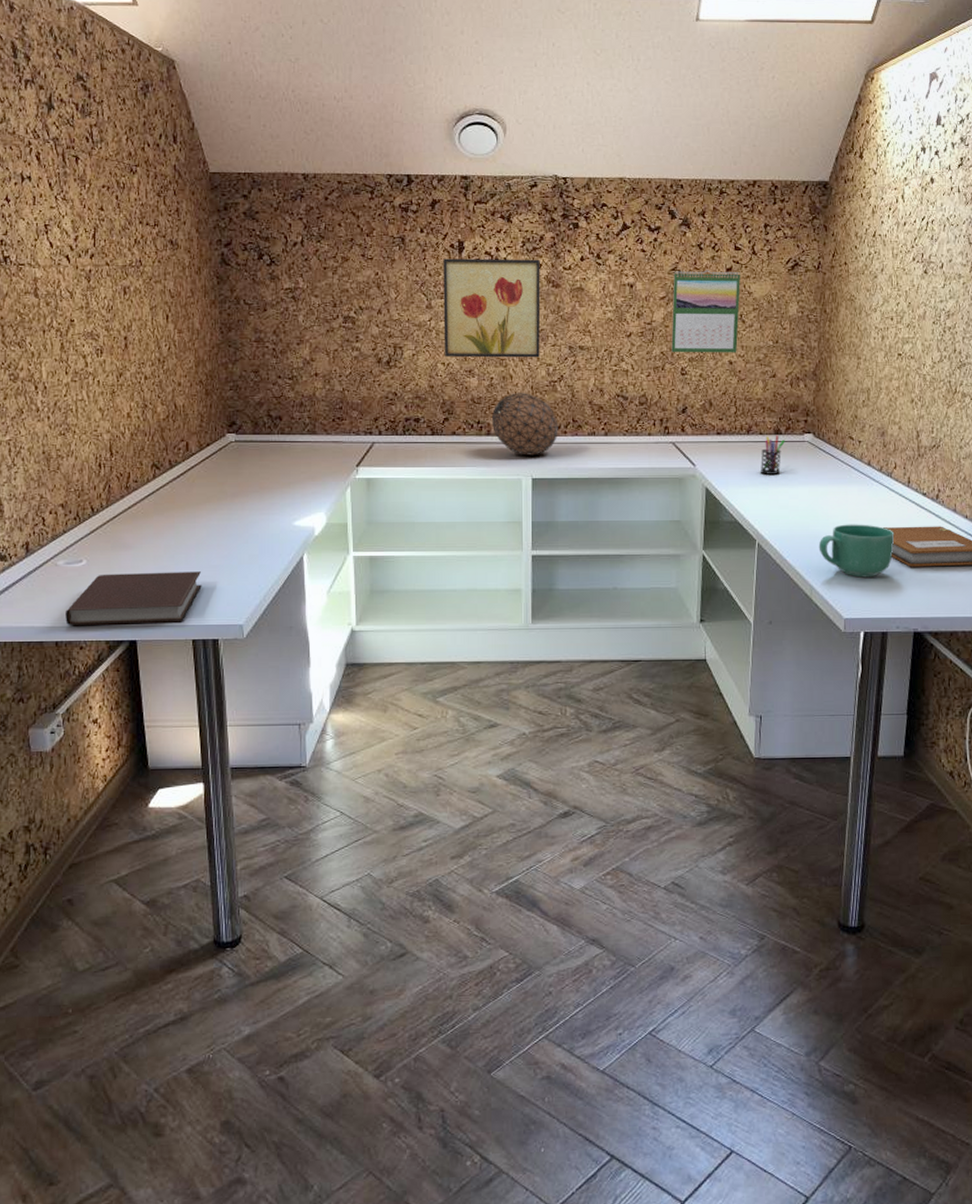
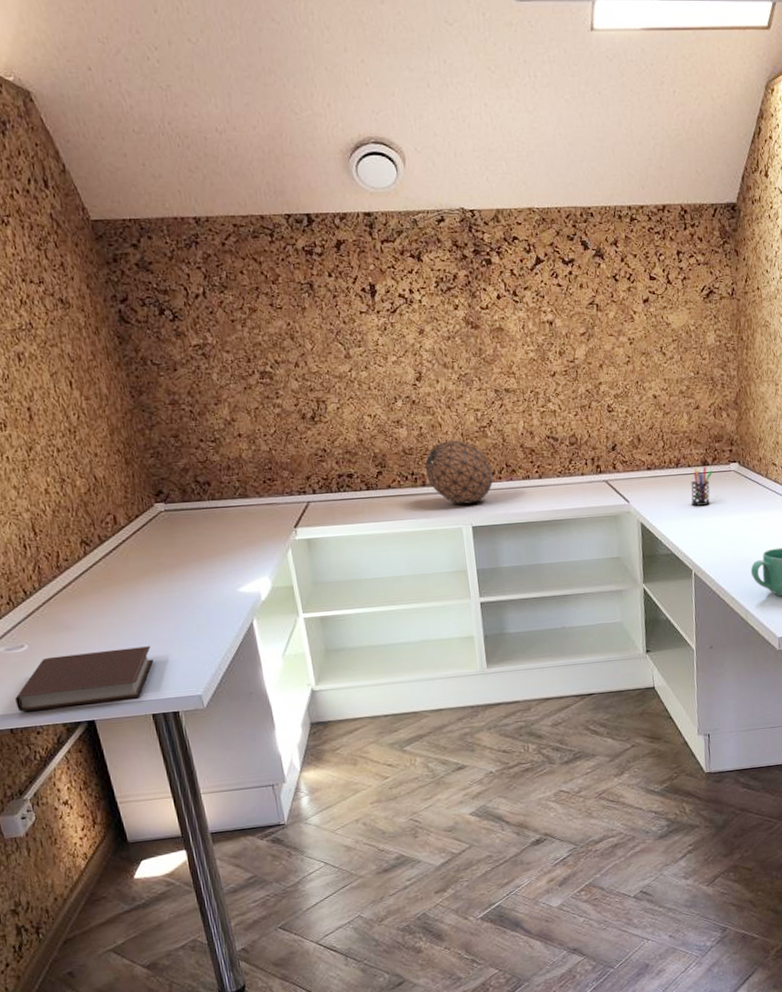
wall art: present [443,258,541,358] -> none [356,299,467,408]
calendar: present [671,270,741,353] -> none [591,302,660,390]

